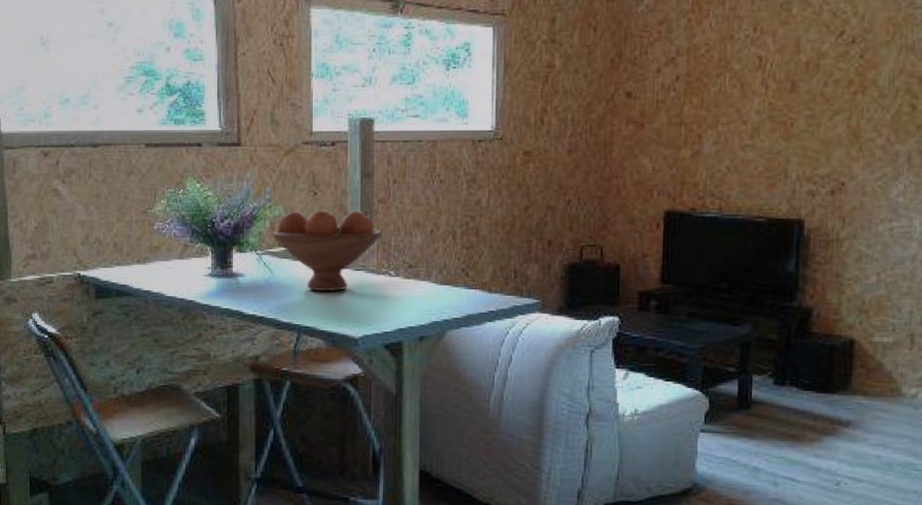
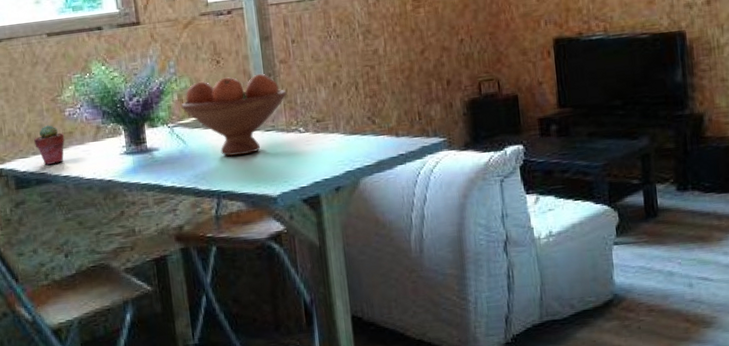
potted succulent: none [120,236,151,277] -> present [34,124,65,165]

